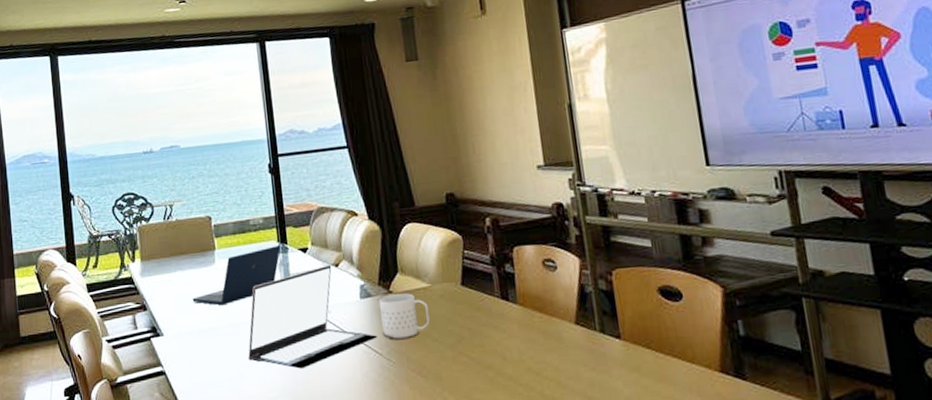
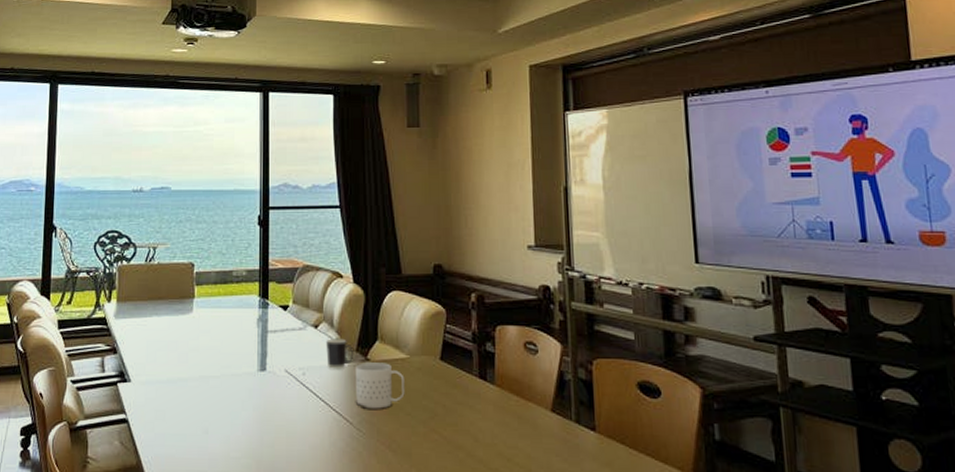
laptop: present [192,245,281,306] -> none [165,300,262,357]
laptop: present [248,264,378,369] -> none [216,325,351,430]
mug: none [348,274,376,304] -> present [326,338,353,369]

